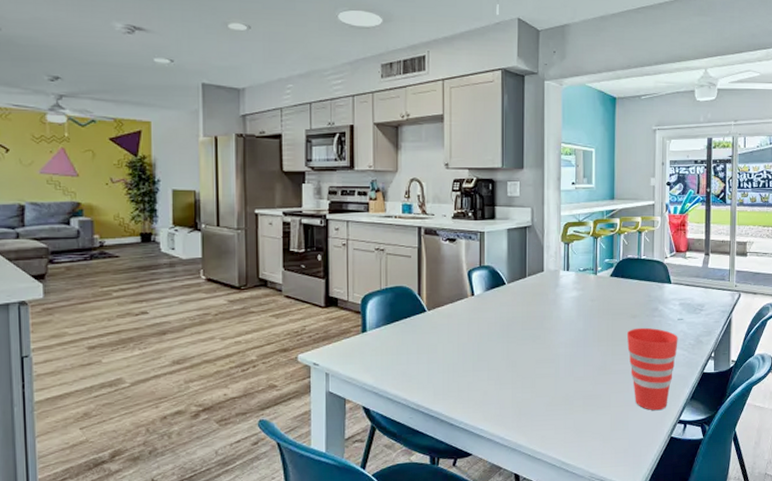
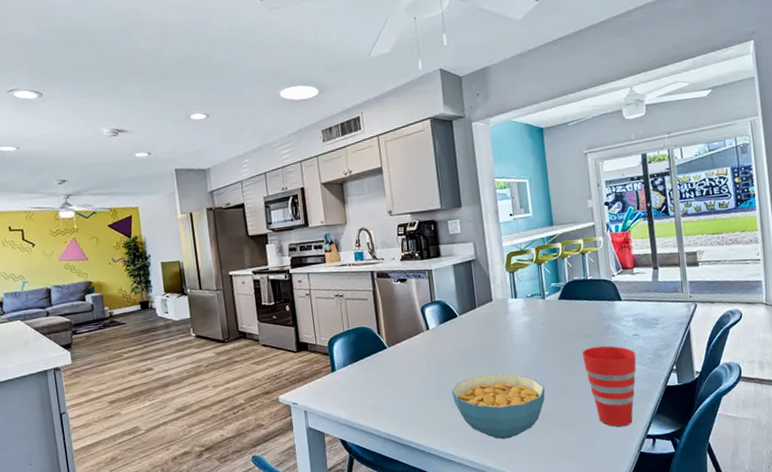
cereal bowl: none [490,347,586,417] -> present [451,373,545,440]

